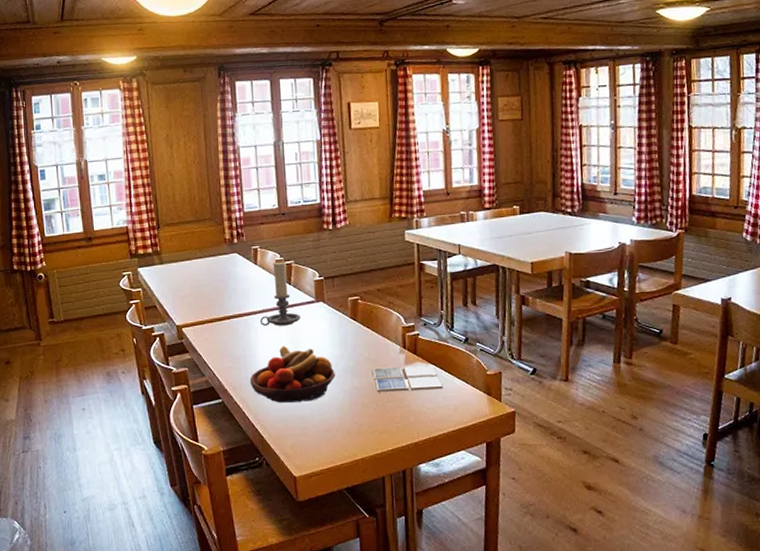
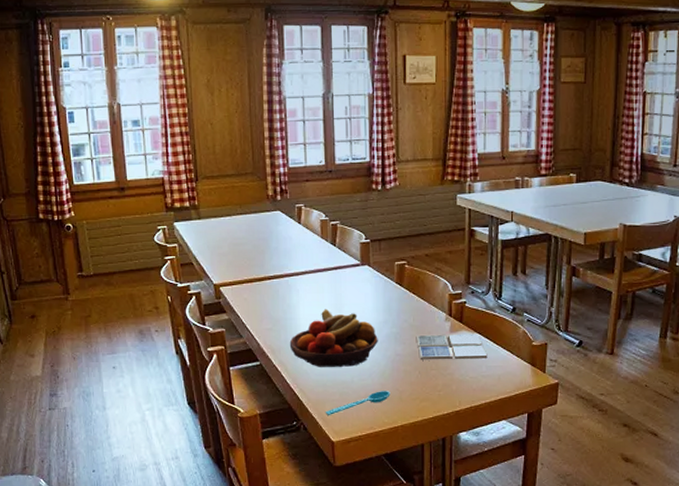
candle holder: present [260,261,301,326] -> none [303,222,345,289]
spoon: none [286,424,350,450] -> present [325,391,390,415]

